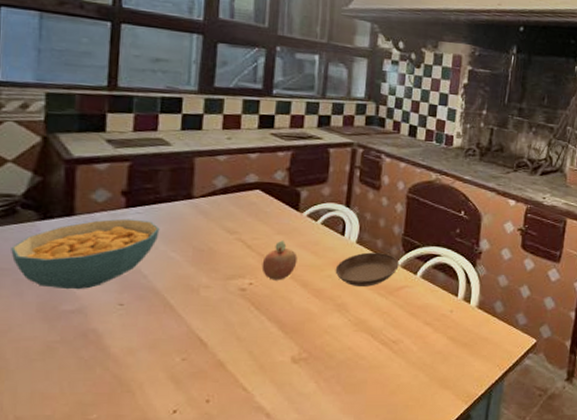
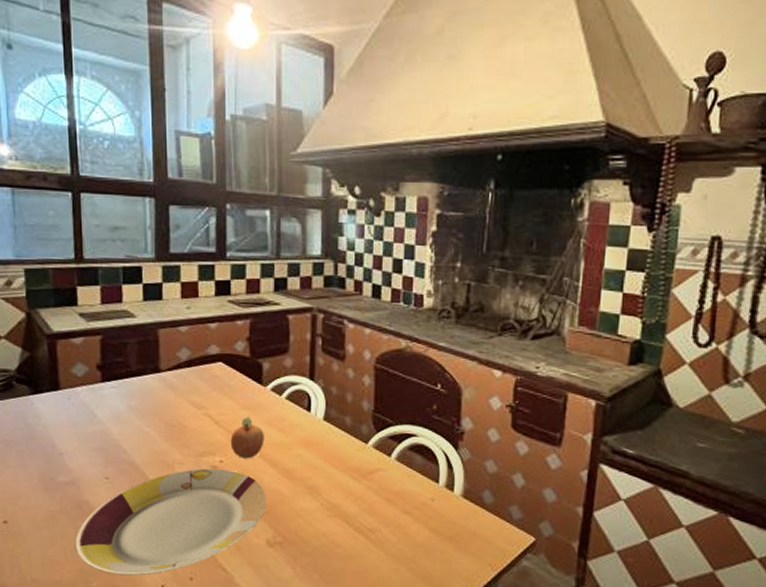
cereal bowl: present [11,218,160,290] -> none [12,393,134,463]
plate: none [75,291,295,404] -> present [75,468,266,576]
saucer: present [335,252,399,287] -> none [303,430,371,468]

